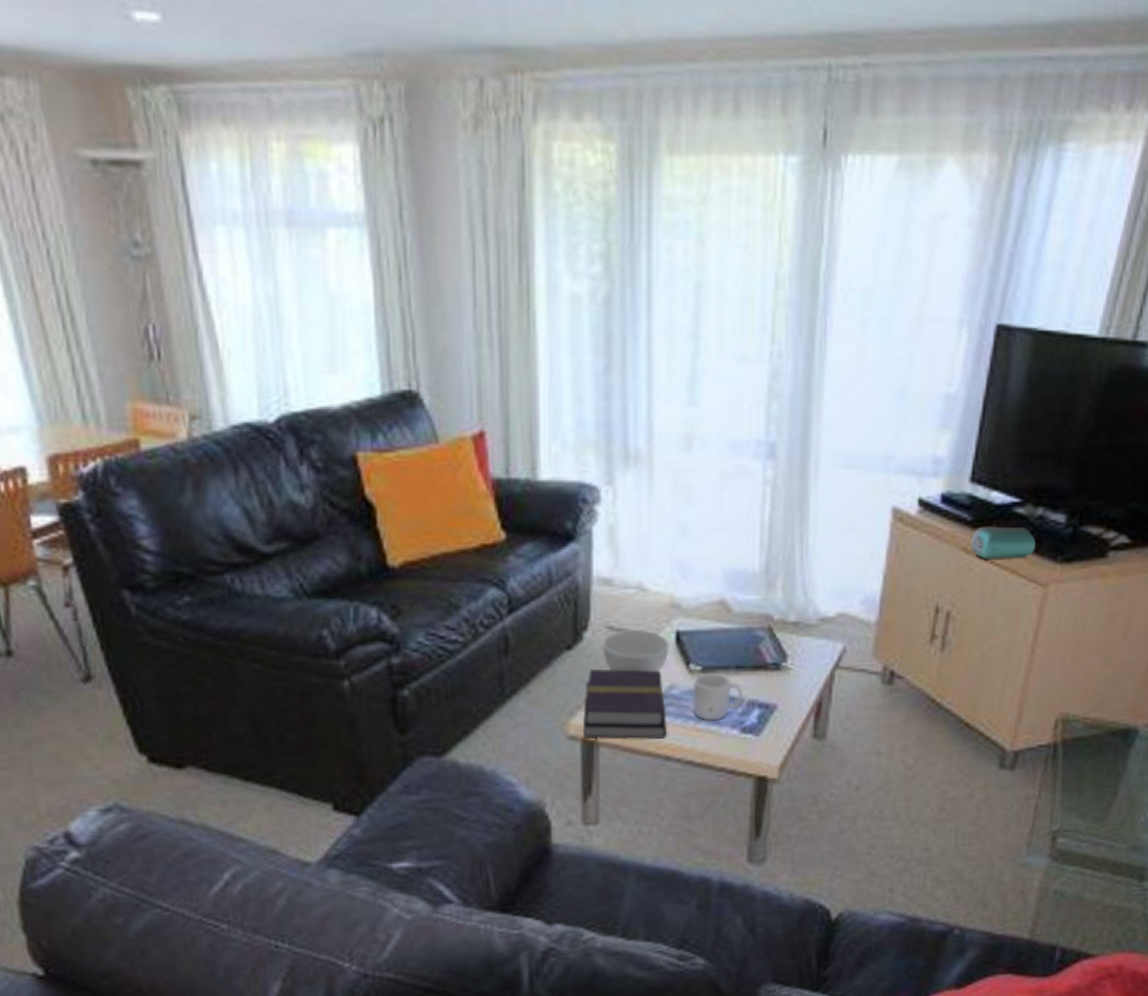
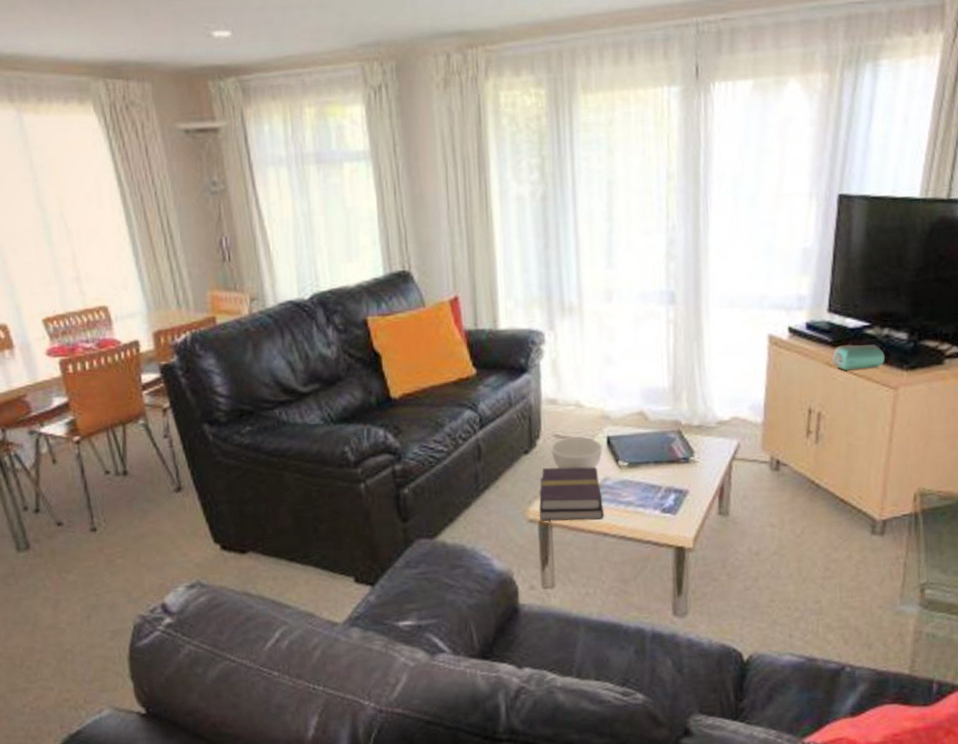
mug: present [692,672,743,721] -> none [622,466,661,505]

